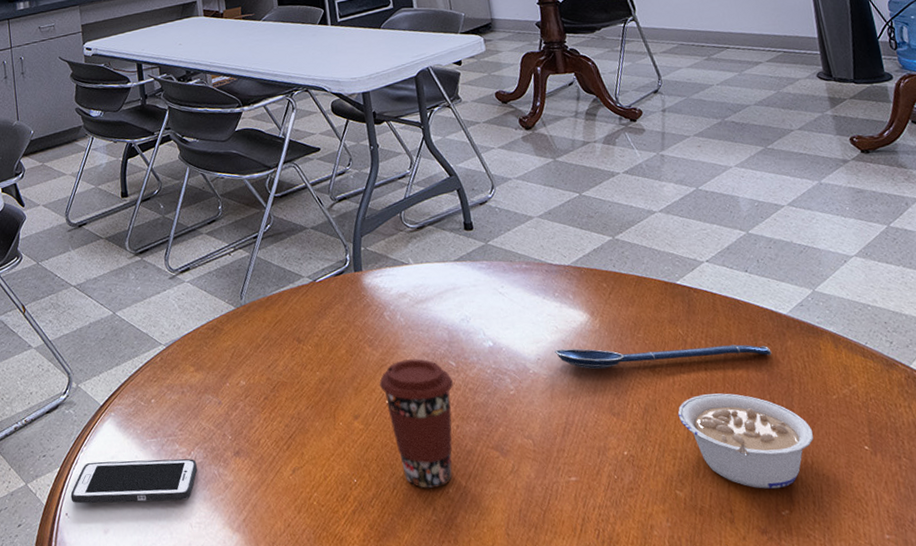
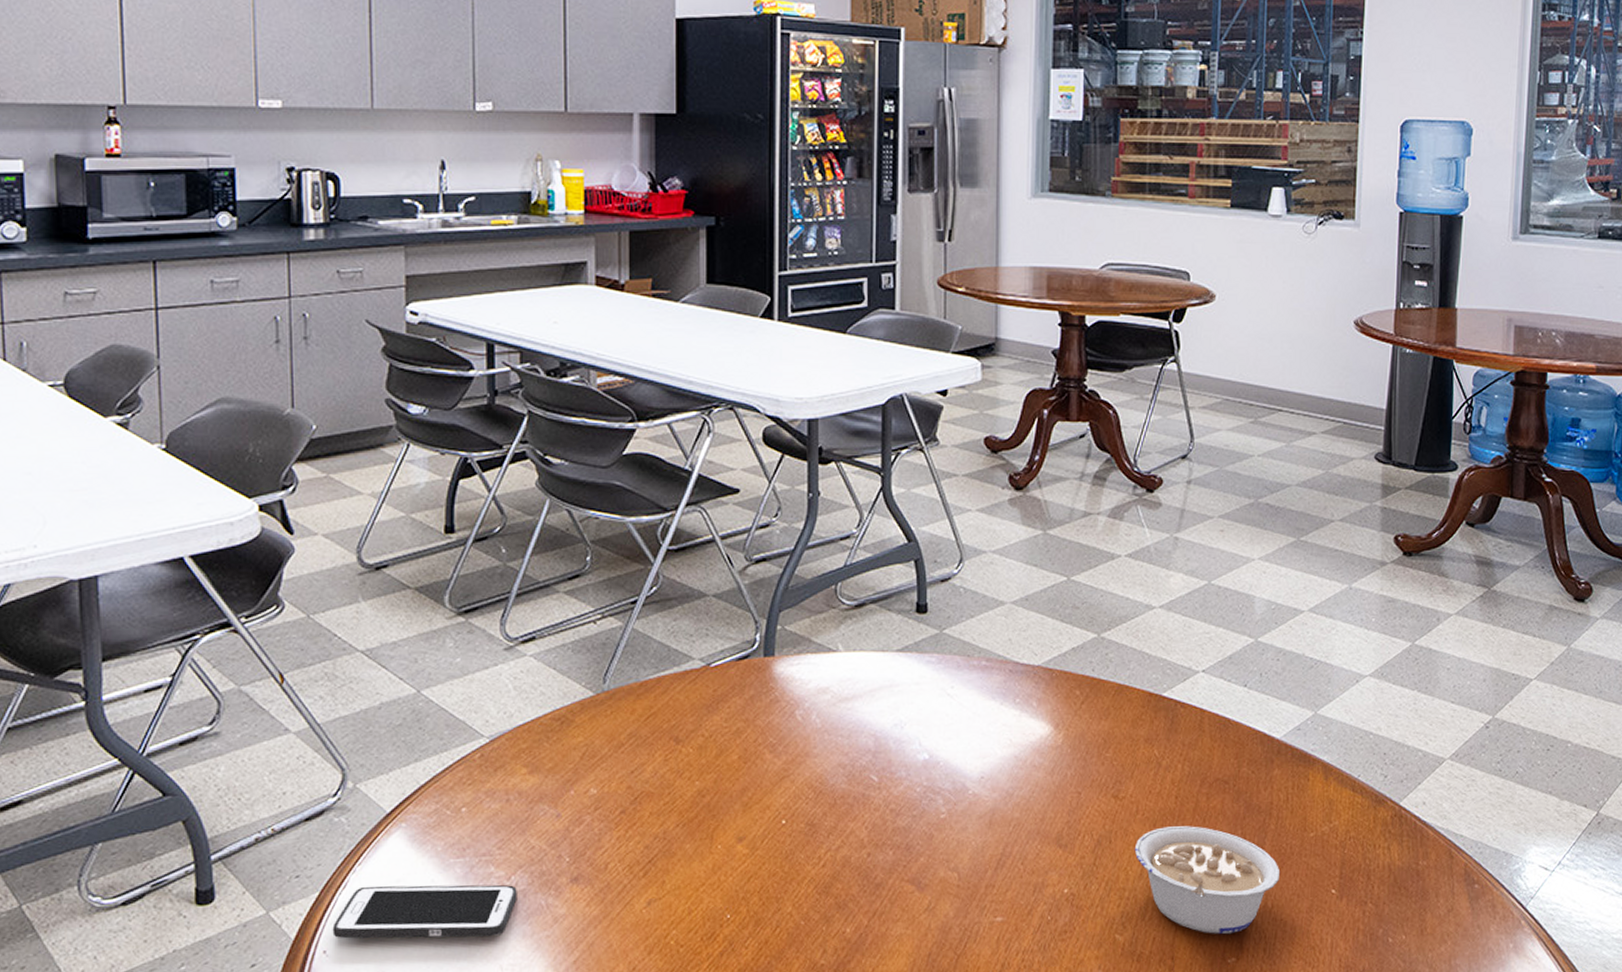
coffee cup: present [379,359,454,489] -> none [777,770,872,928]
spoon: present [554,344,772,369] -> none [1003,766,1254,793]

